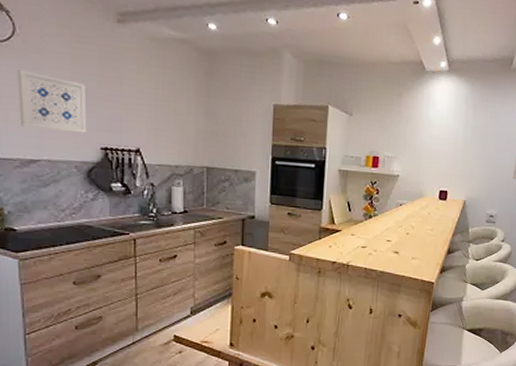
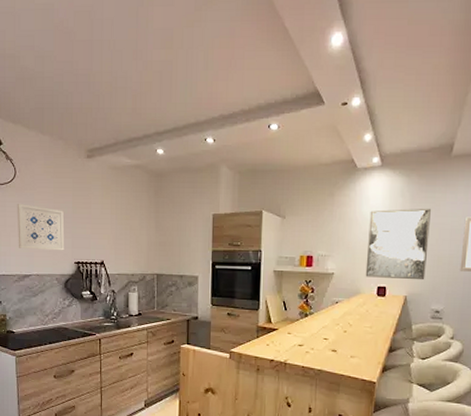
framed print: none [429,115,491,186] -> present [365,208,431,280]

